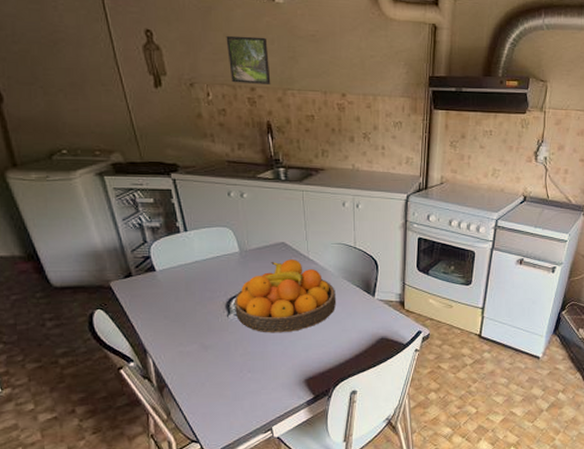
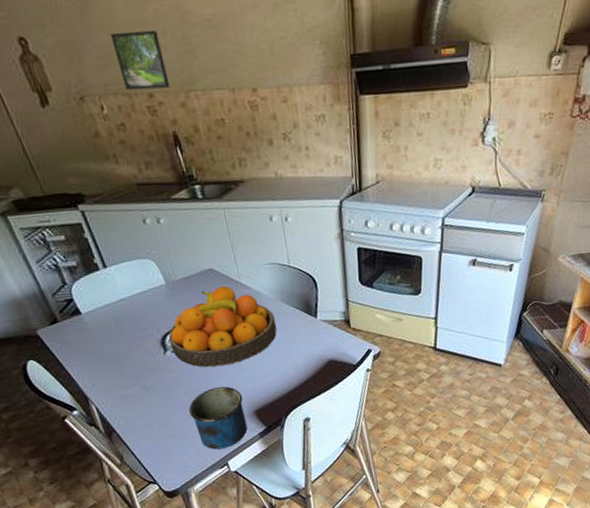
mug: none [241,353,296,414] -> present [188,386,248,450]

